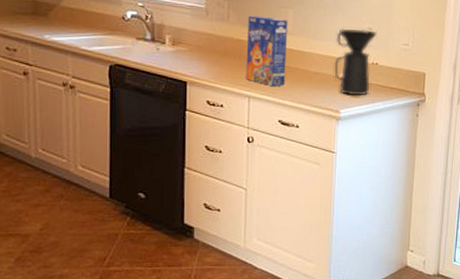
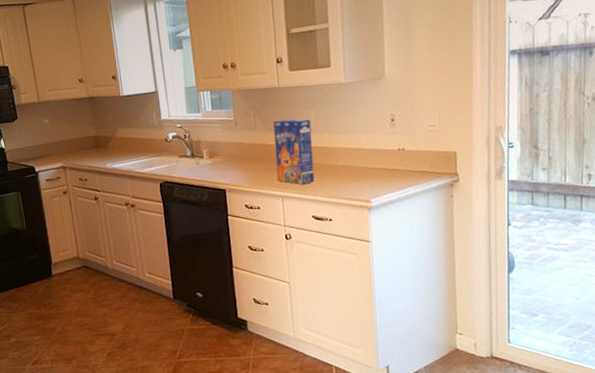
coffee maker: present [334,28,377,96] -> none [359,116,400,185]

